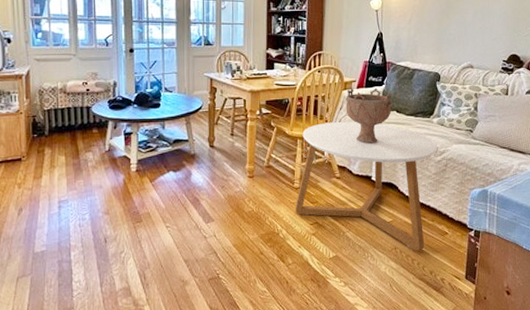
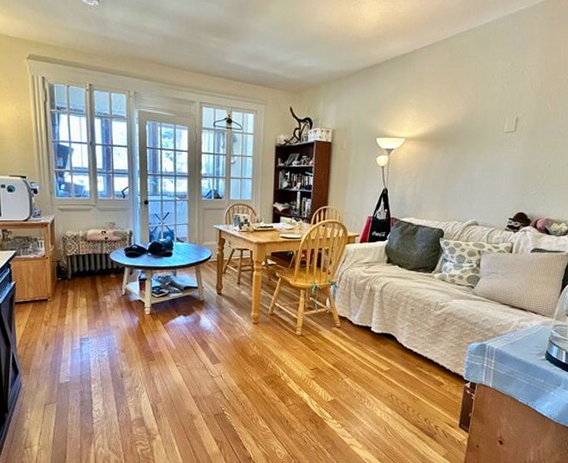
coffee table: present [295,121,438,251] -> none [297,274,438,399]
decorative bowl: present [345,87,393,144] -> none [348,242,395,296]

